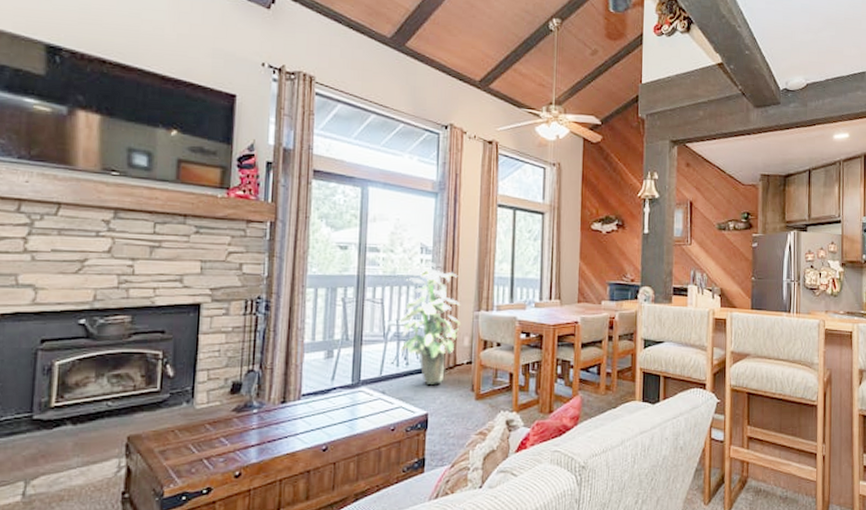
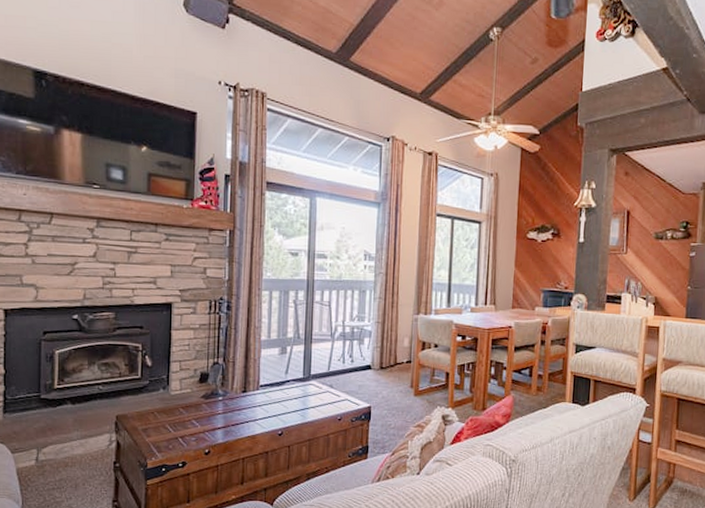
indoor plant: present [399,262,462,384] -> none [345,268,402,381]

